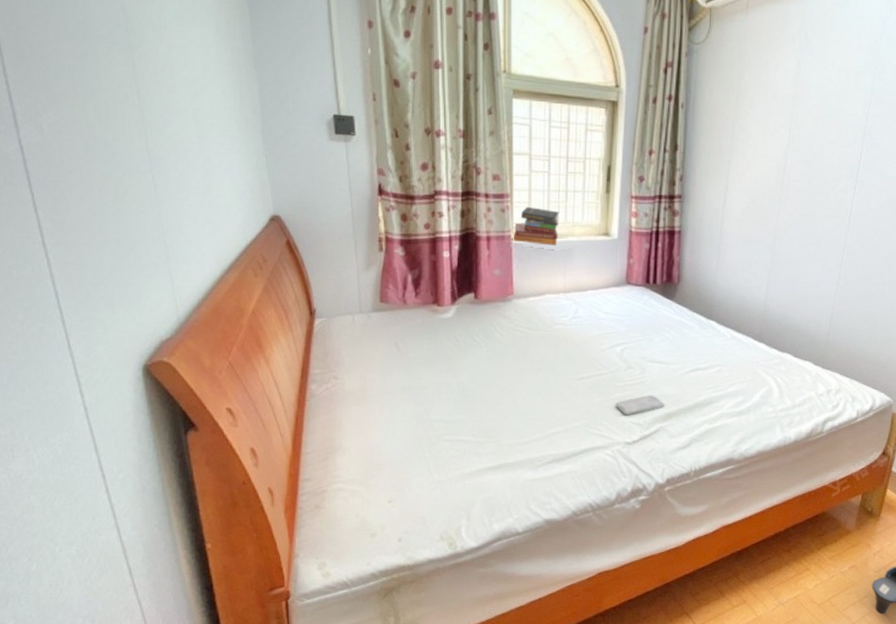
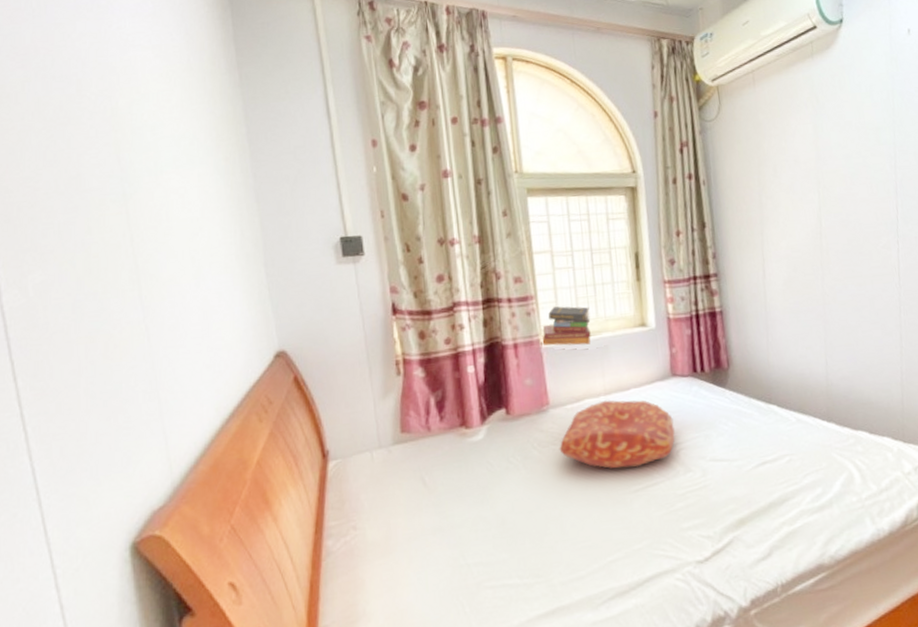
cushion: none [518,297,622,358] -> present [559,400,675,468]
smartphone: present [615,395,664,416] -> none [678,500,734,529]

